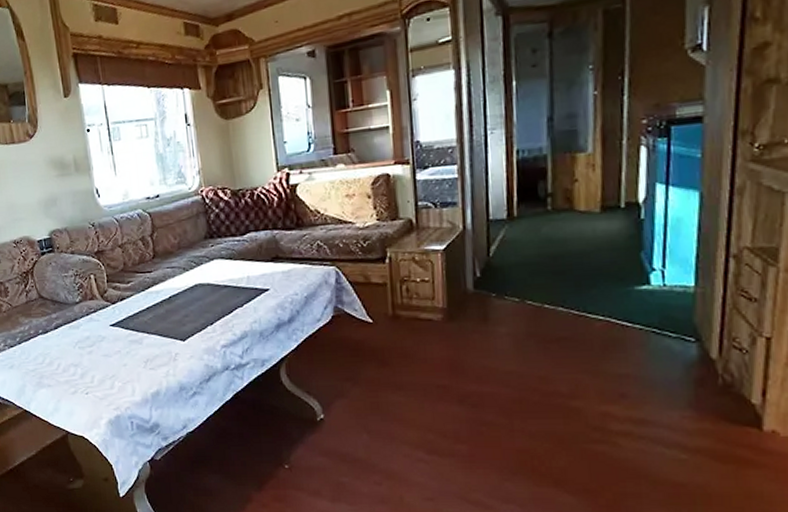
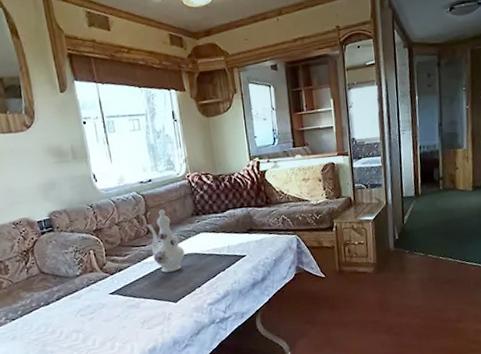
ewer: none [153,230,196,305] -> present [147,209,185,273]

